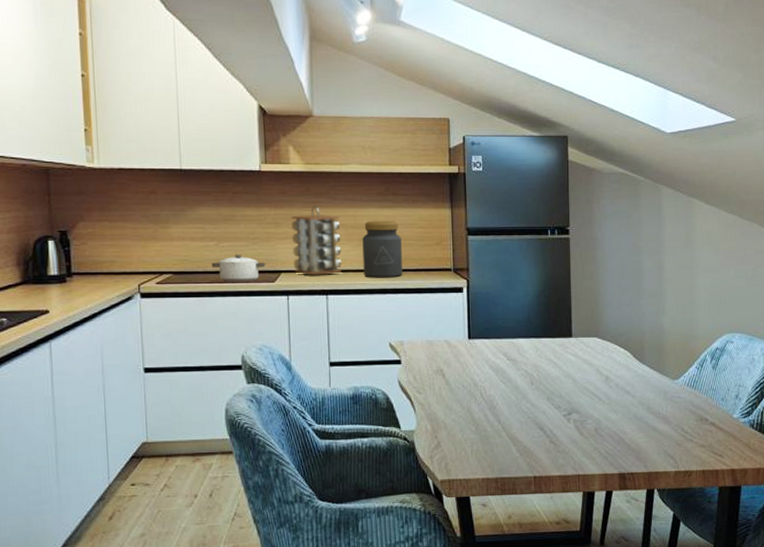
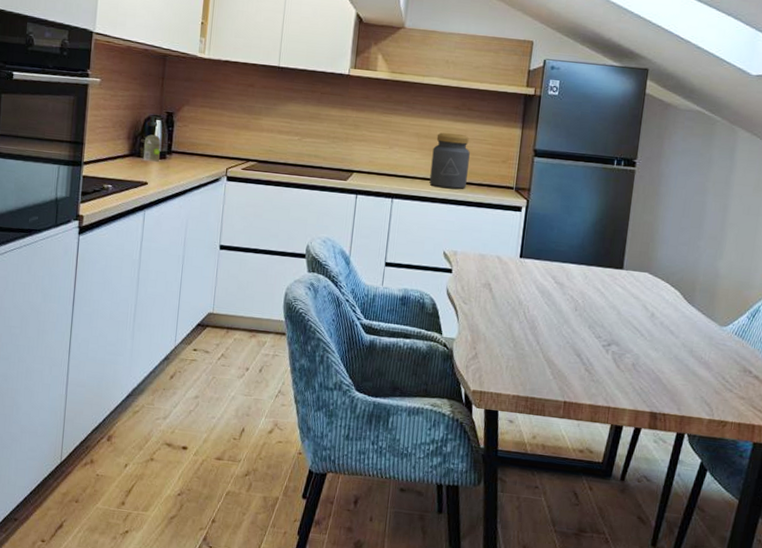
soap dispenser: none [33,237,59,287] -> present [140,116,162,162]
cooking pot: present [211,255,266,282] -> none [292,151,341,177]
spice rack: present [292,205,342,275] -> none [366,112,415,180]

